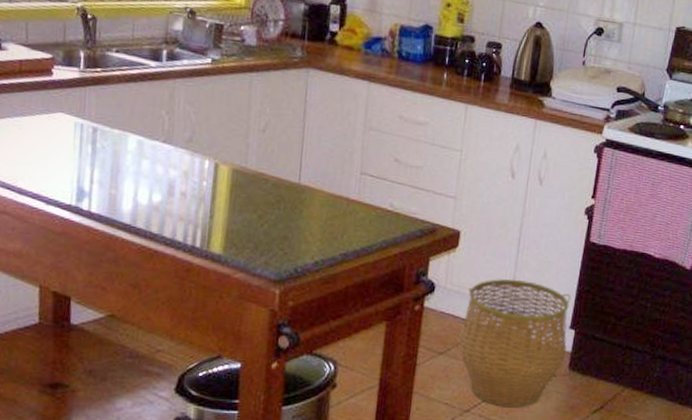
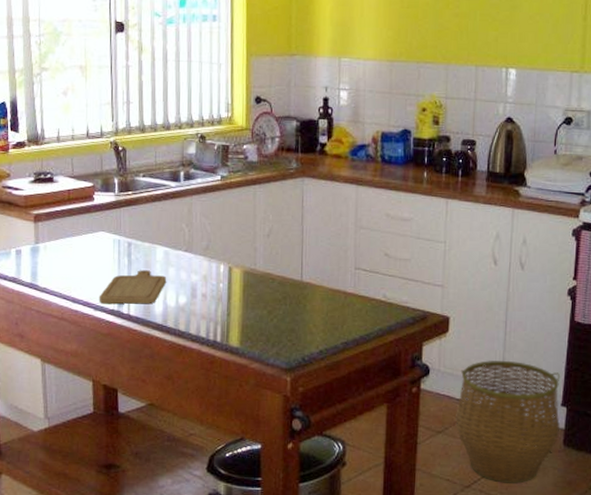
chopping board: none [52,160,139,201] -> present [99,270,167,304]

